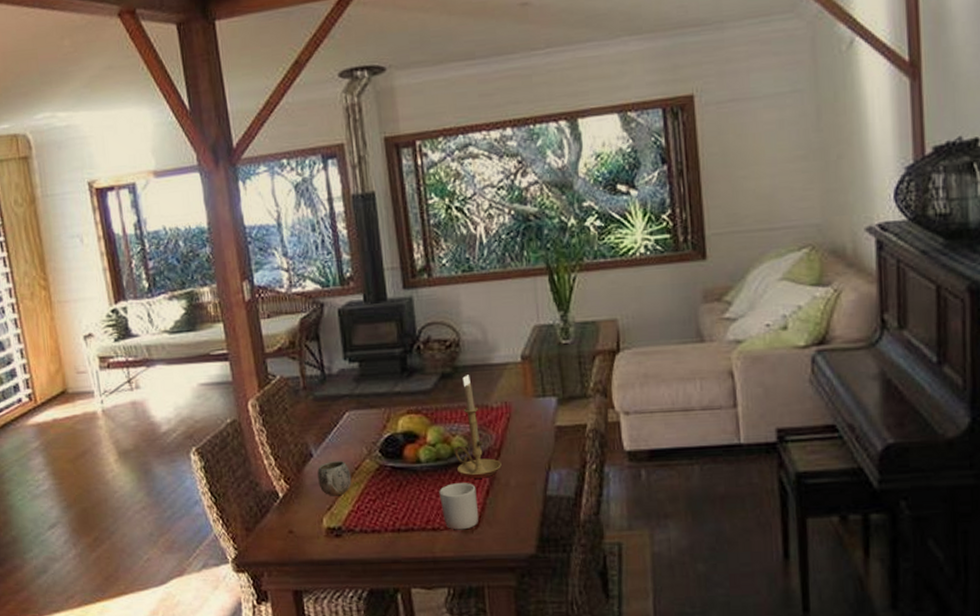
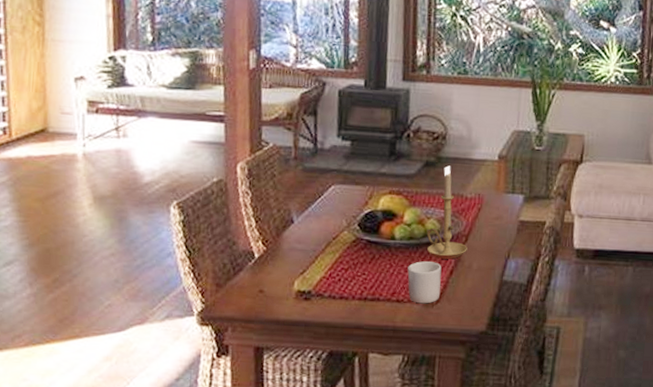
mug: present [317,461,352,496] -> none [295,229,328,262]

